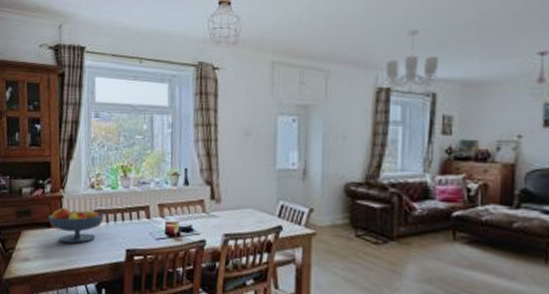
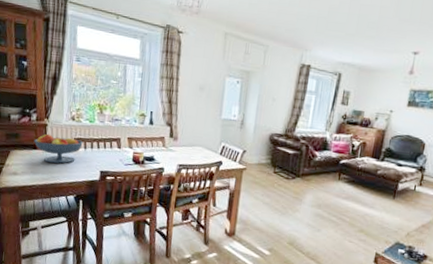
chandelier: present [385,30,439,94] -> none [307,22,347,71]

